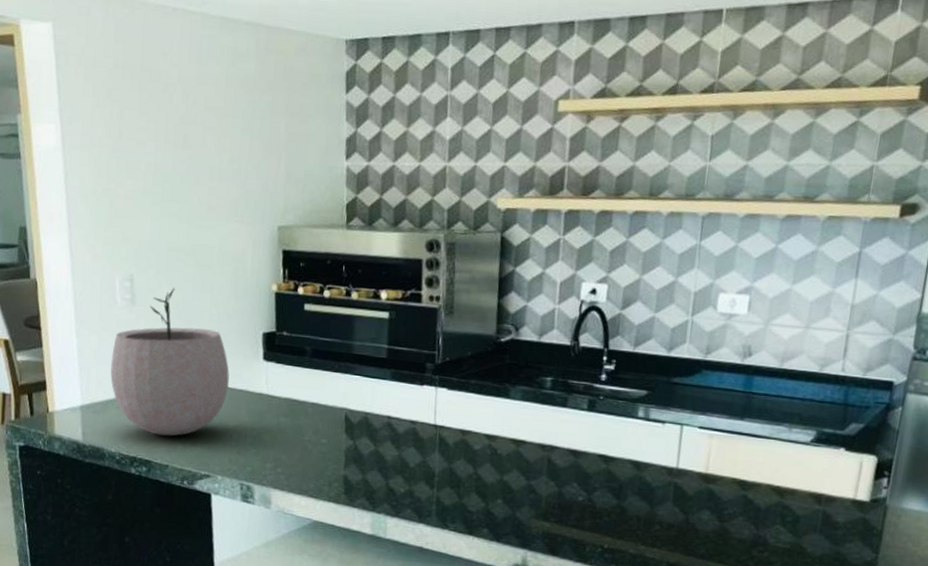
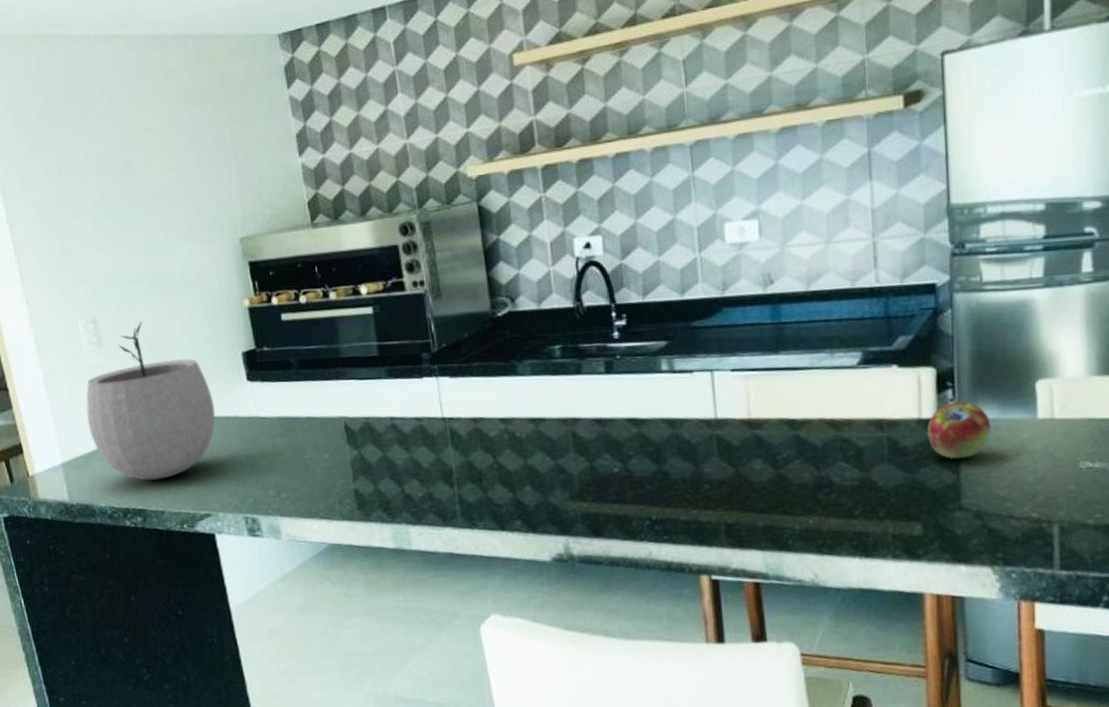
fruit: none [858,490,915,541] -> present [927,401,991,459]

